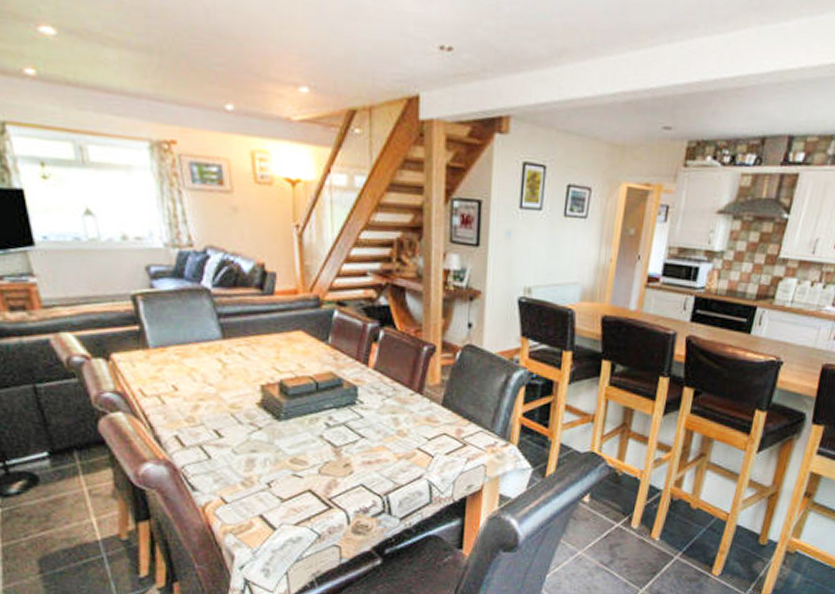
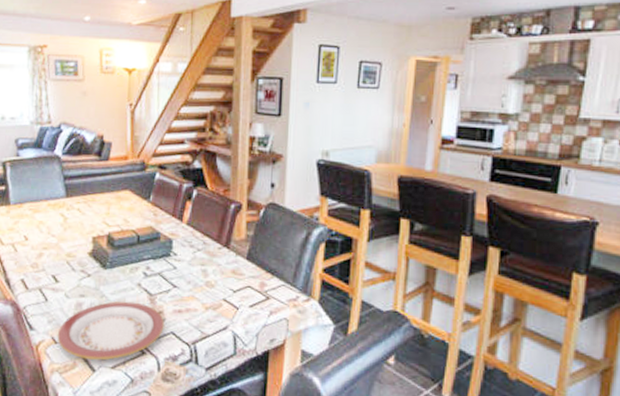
plate: none [227,454,352,518] -> present [57,301,164,361]

